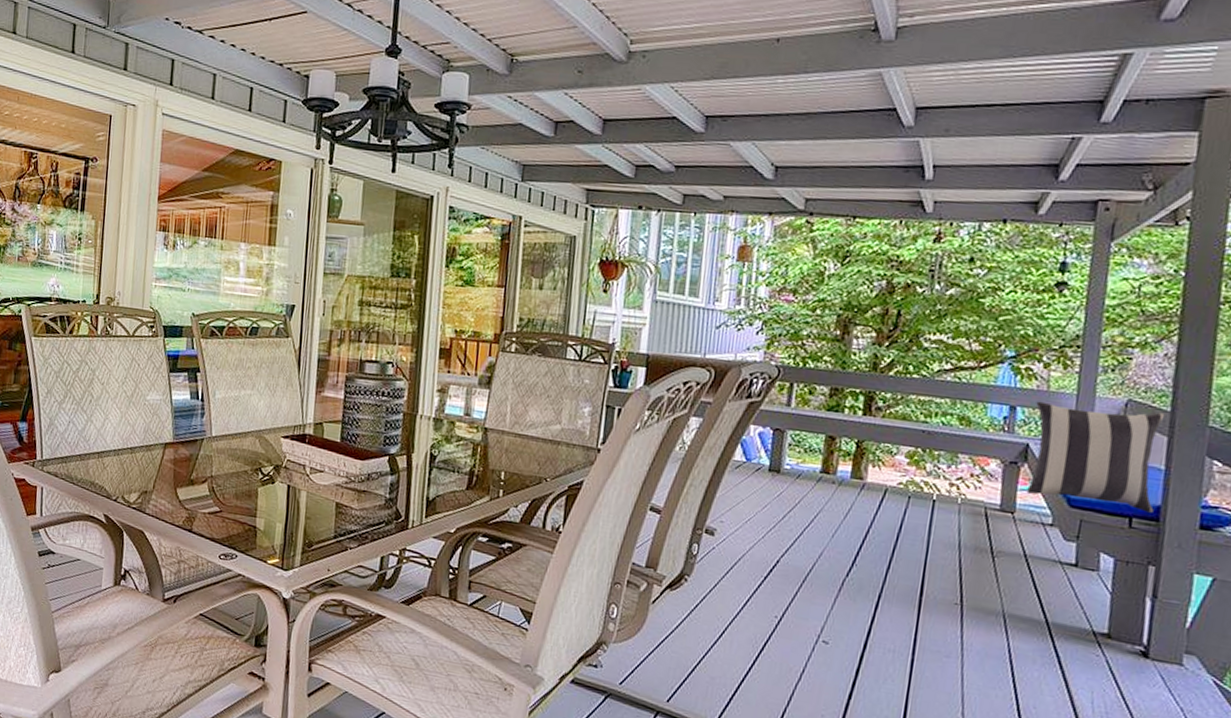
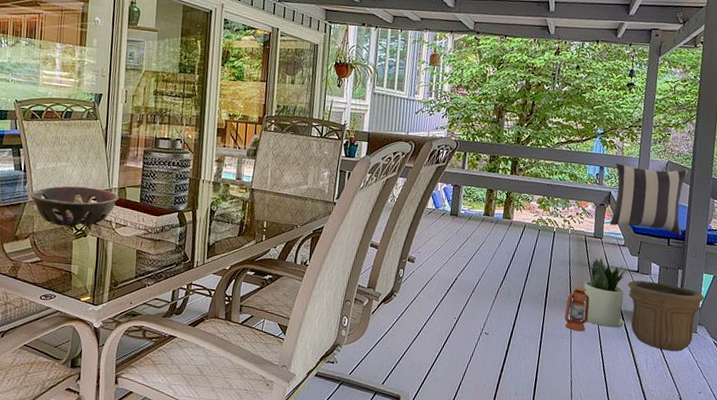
decorative bowl: none [208,419,315,470] -> present [30,185,120,227]
lantern: none [950,574,994,650] -> present [564,281,590,332]
planter: none [980,541,1058,648] -> present [582,257,628,328]
flower pot: none [1057,578,1197,692] -> present [627,280,705,352]

